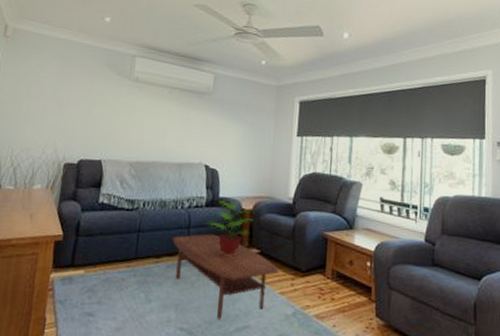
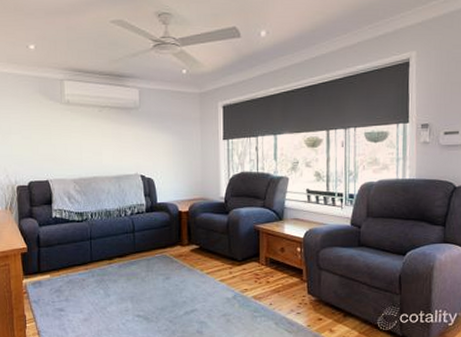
coffee table: present [172,233,280,320] -> none [121,235,218,306]
potted plant: present [206,199,253,257] -> none [148,203,190,253]

